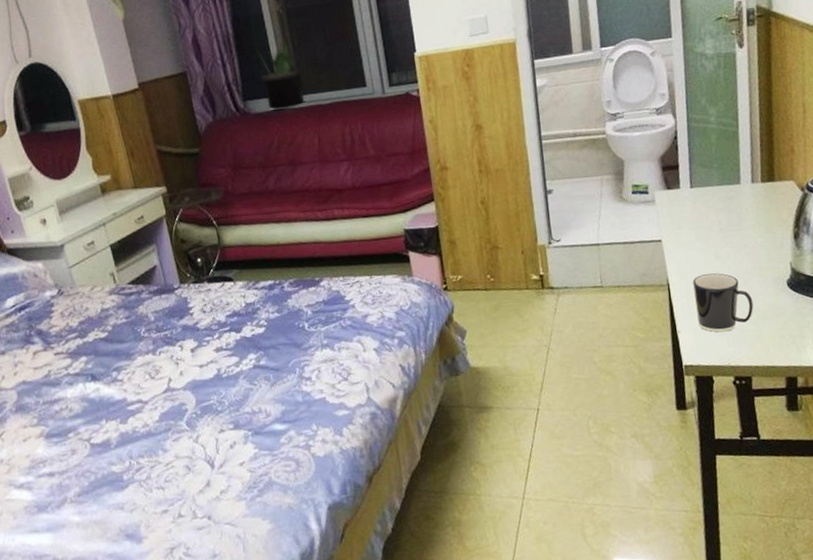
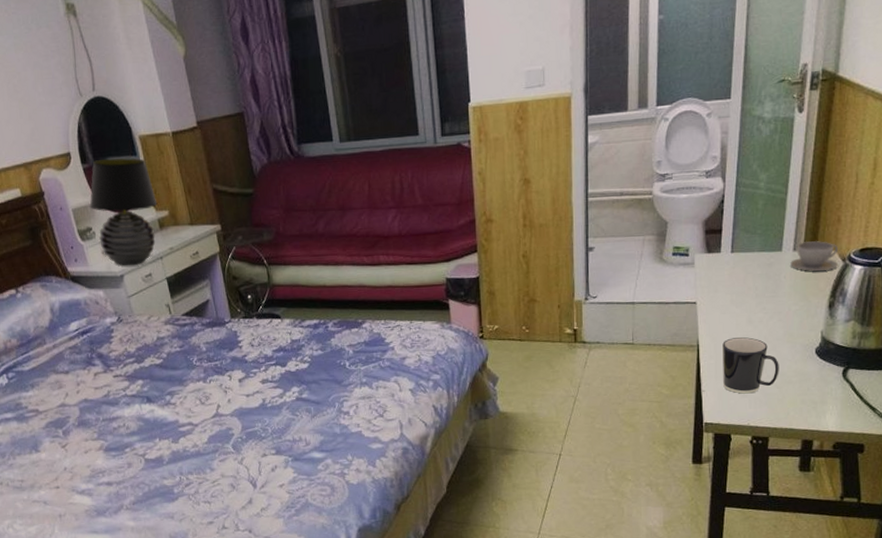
table lamp: none [26,123,99,235] -> present [89,158,158,266]
planter: present [255,41,304,110] -> none [311,86,357,155]
teacup: none [750,172,797,203] -> present [790,241,838,271]

